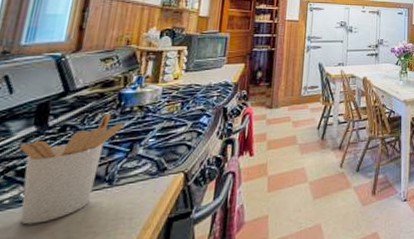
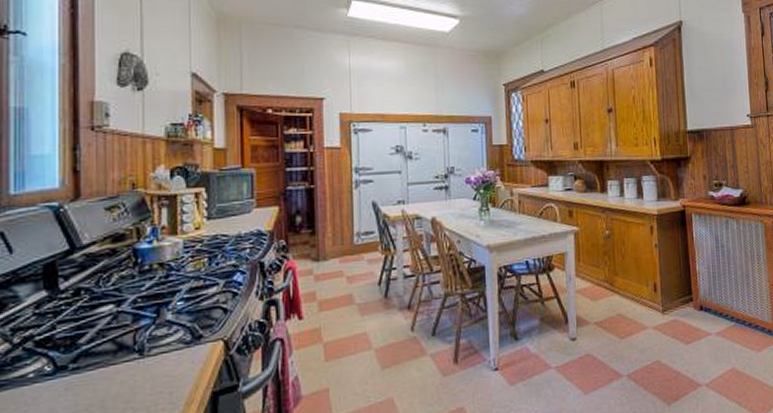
utensil holder: present [18,114,125,225] -> none [31,273,146,400]

